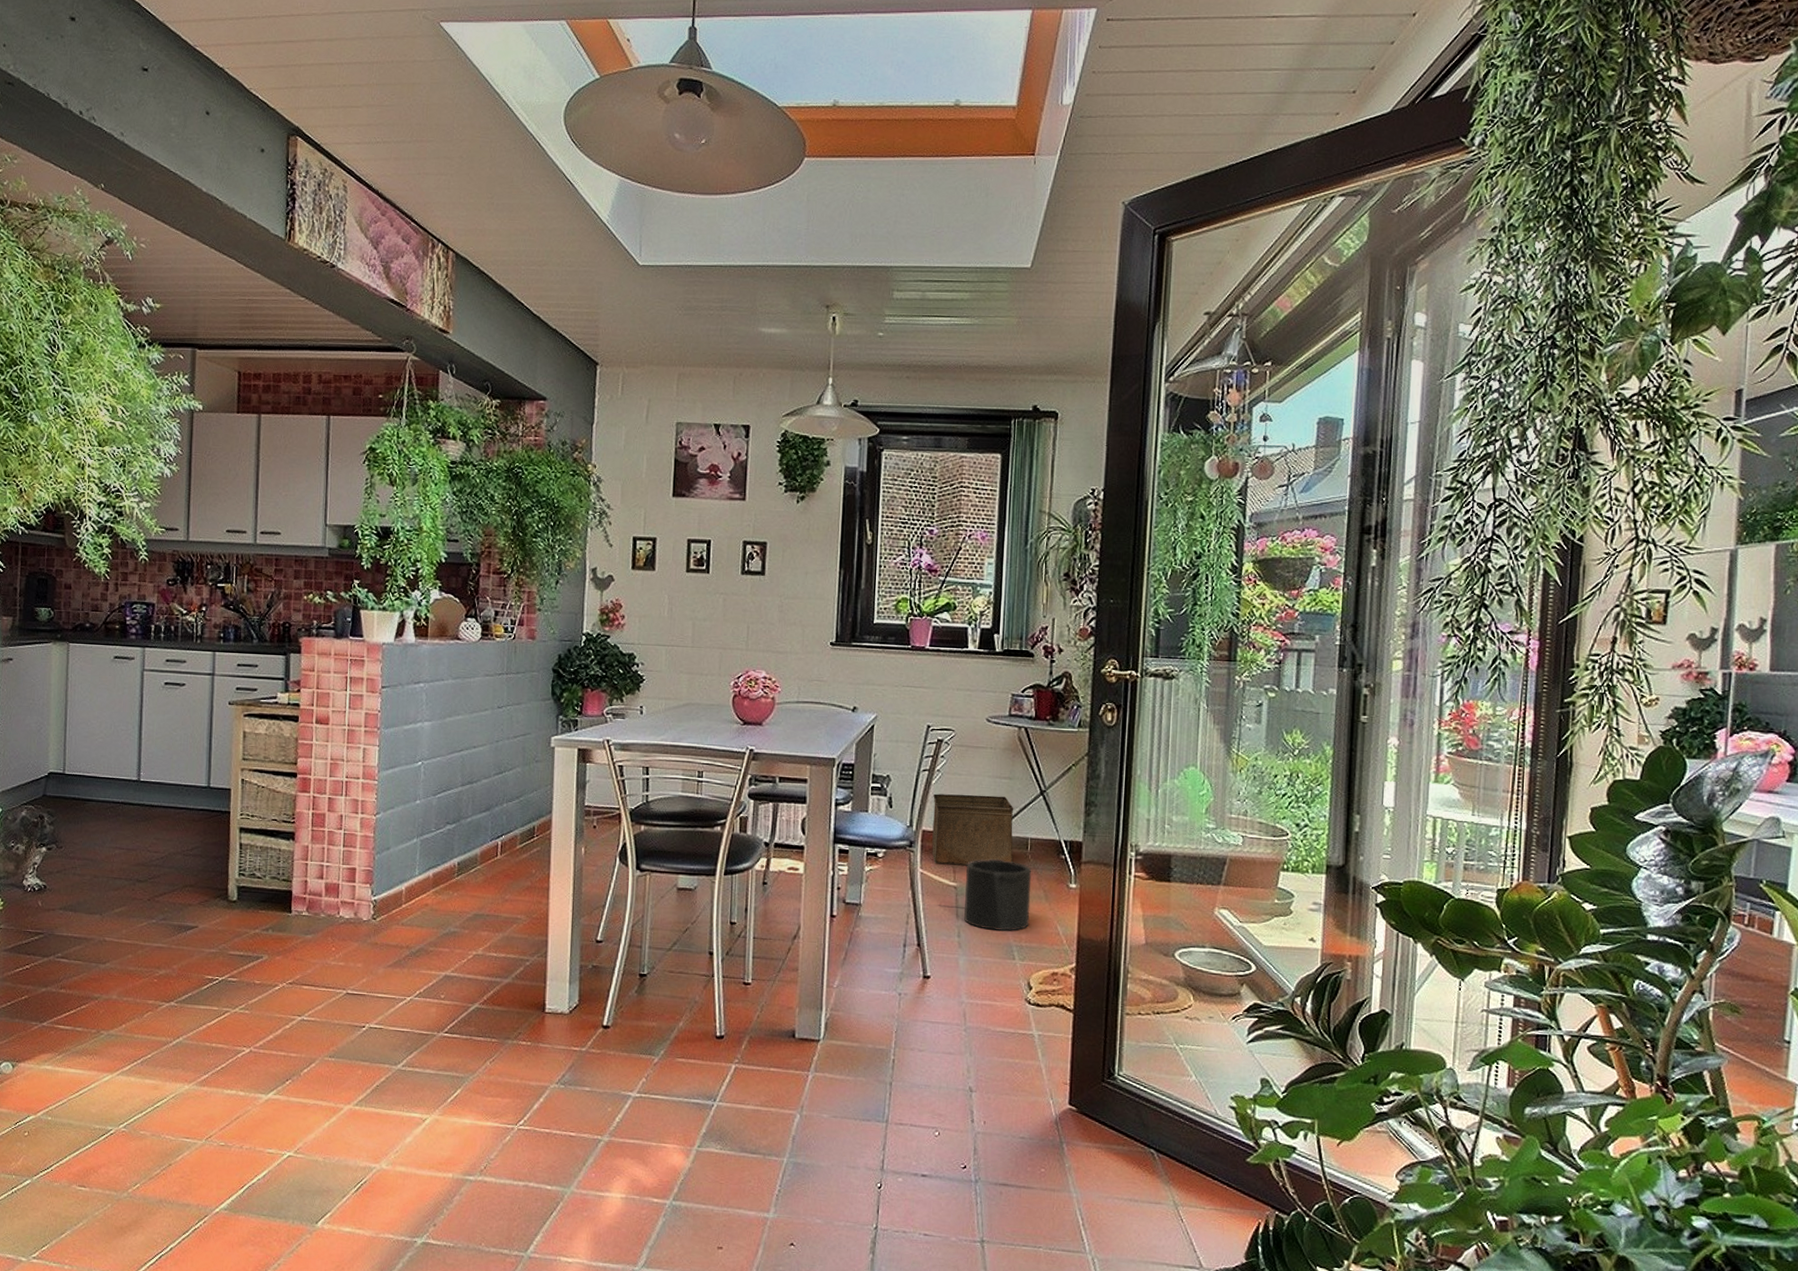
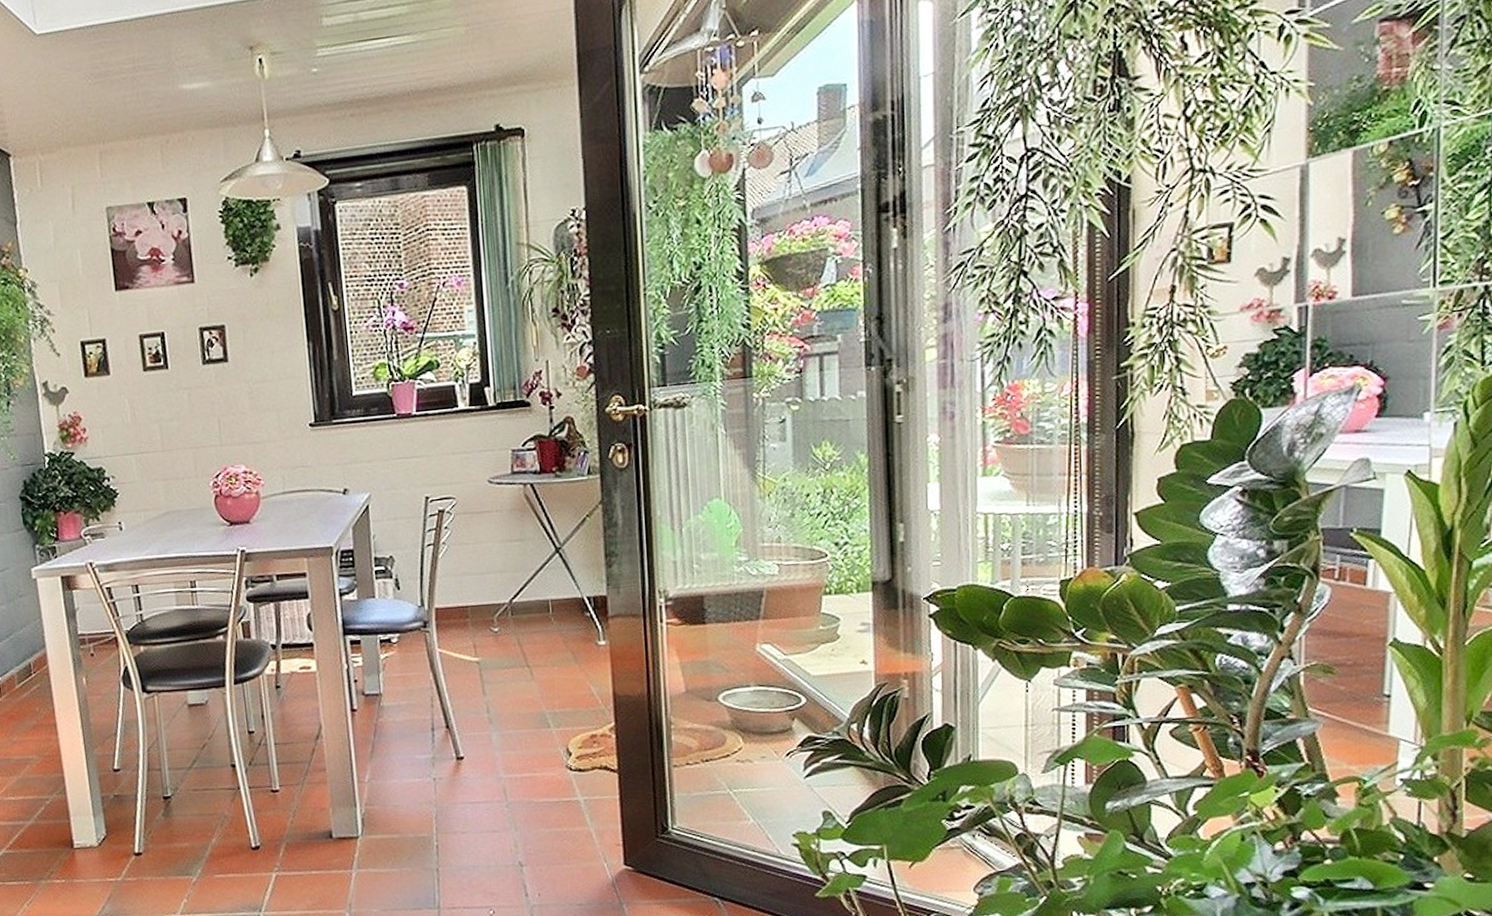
storage bin: present [931,793,1014,866] -> none [442,560,535,641]
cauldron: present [964,858,1032,932] -> none [487,626,561,701]

